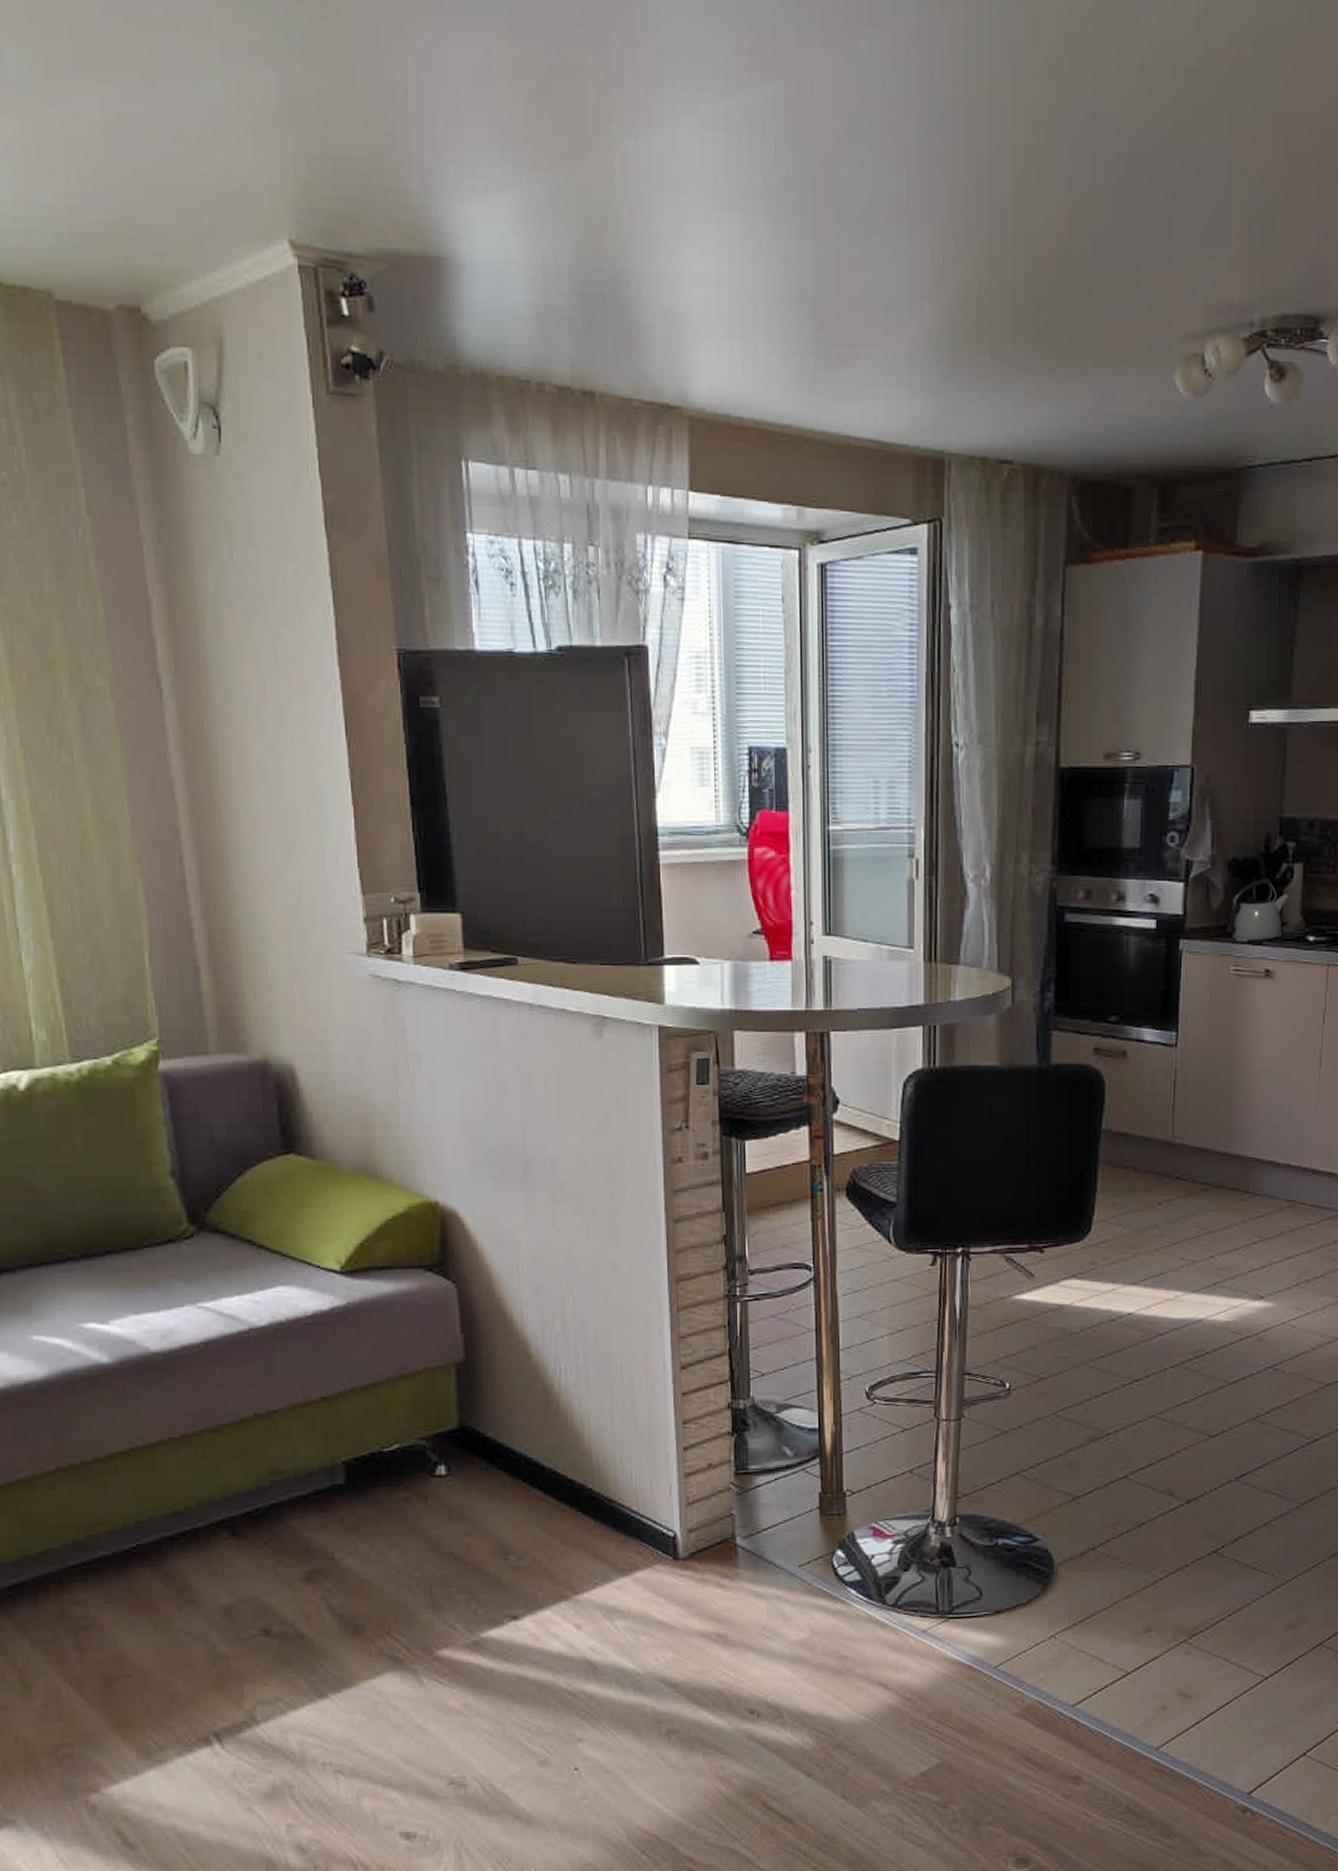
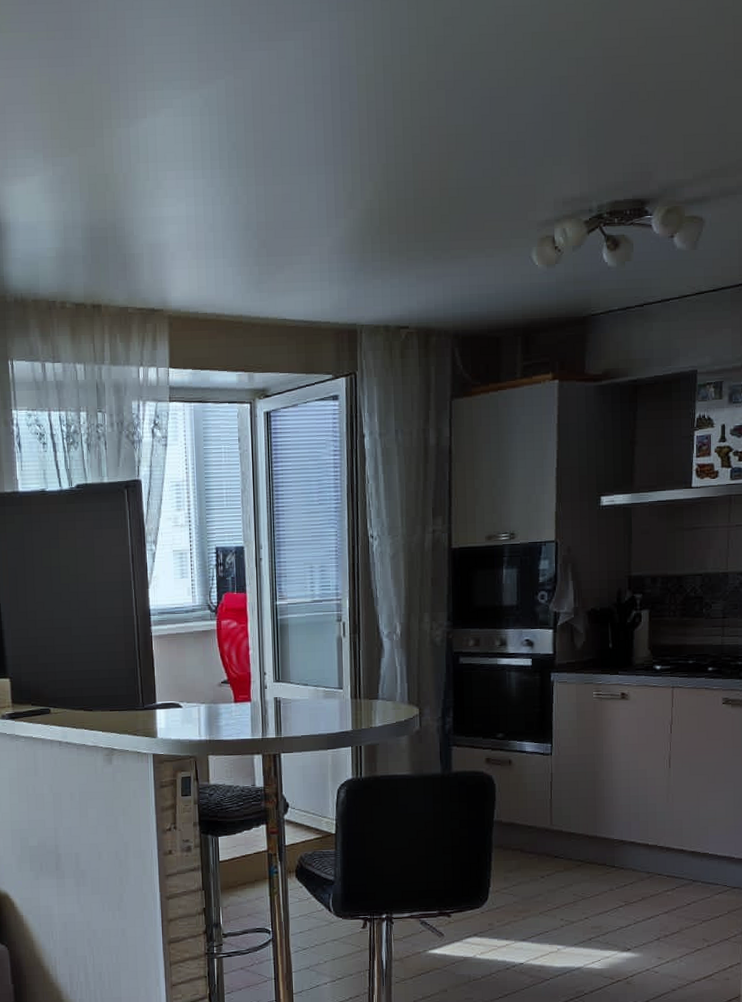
kettle: present [1226,878,1290,943] -> none [588,622,639,673]

